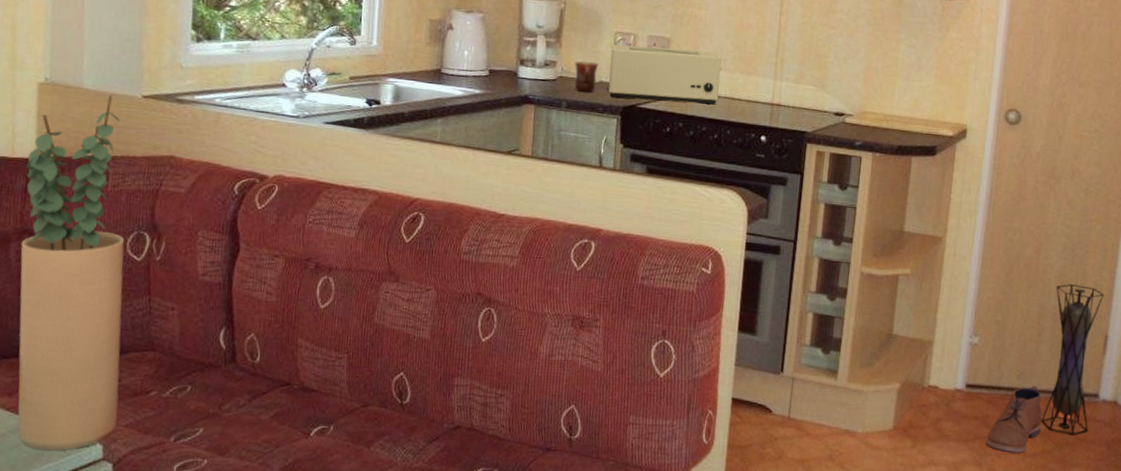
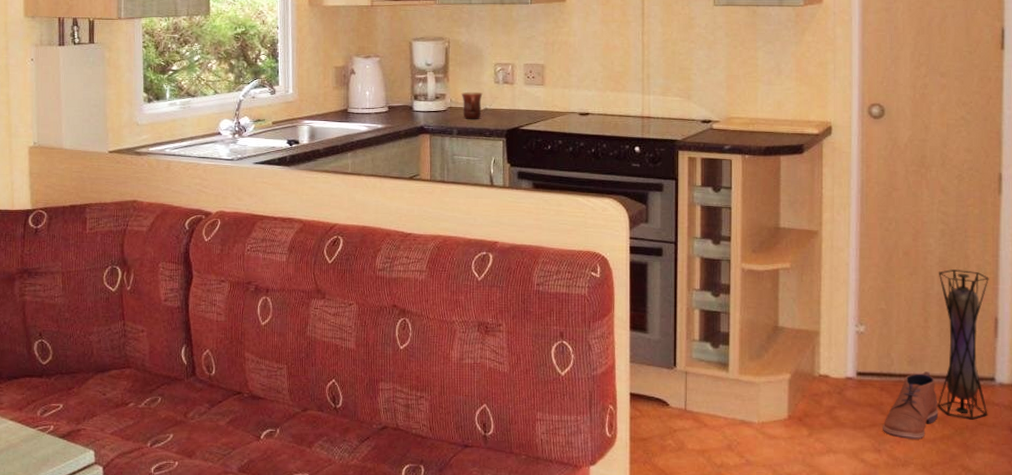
vase: present [17,94,125,451] -> none [22,152,105,457]
toaster: present [607,44,723,105] -> none [492,73,594,123]

